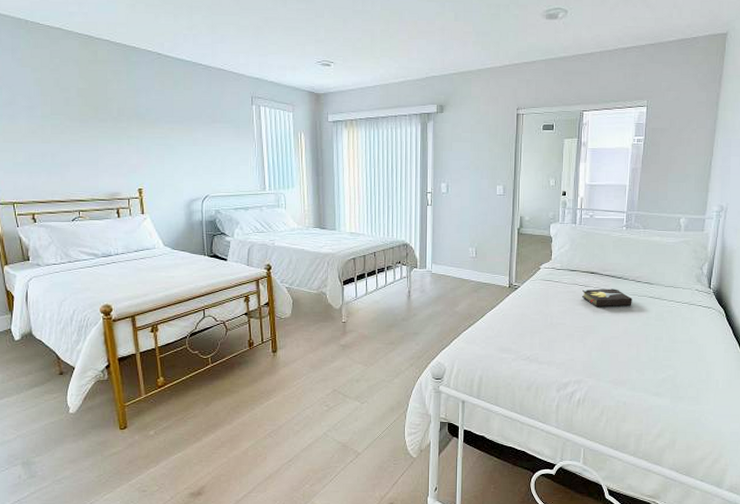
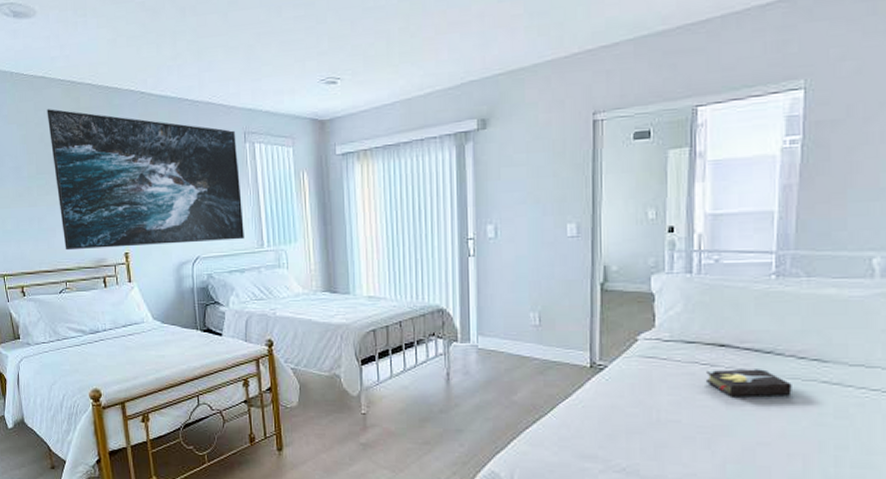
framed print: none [63,58,249,184] -> present [47,109,244,251]

